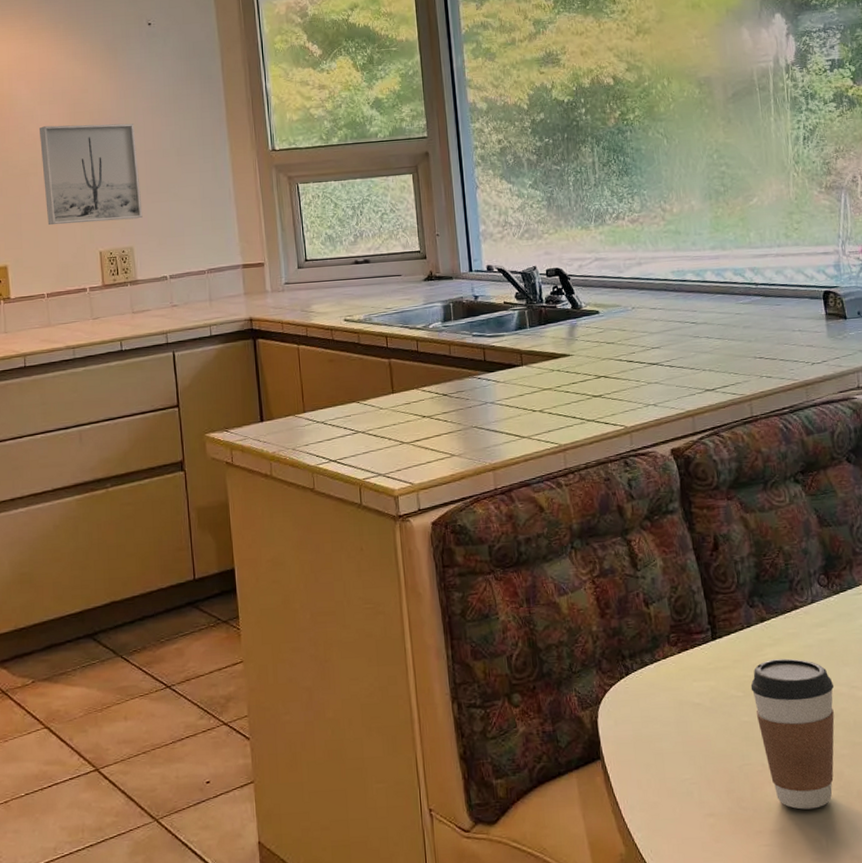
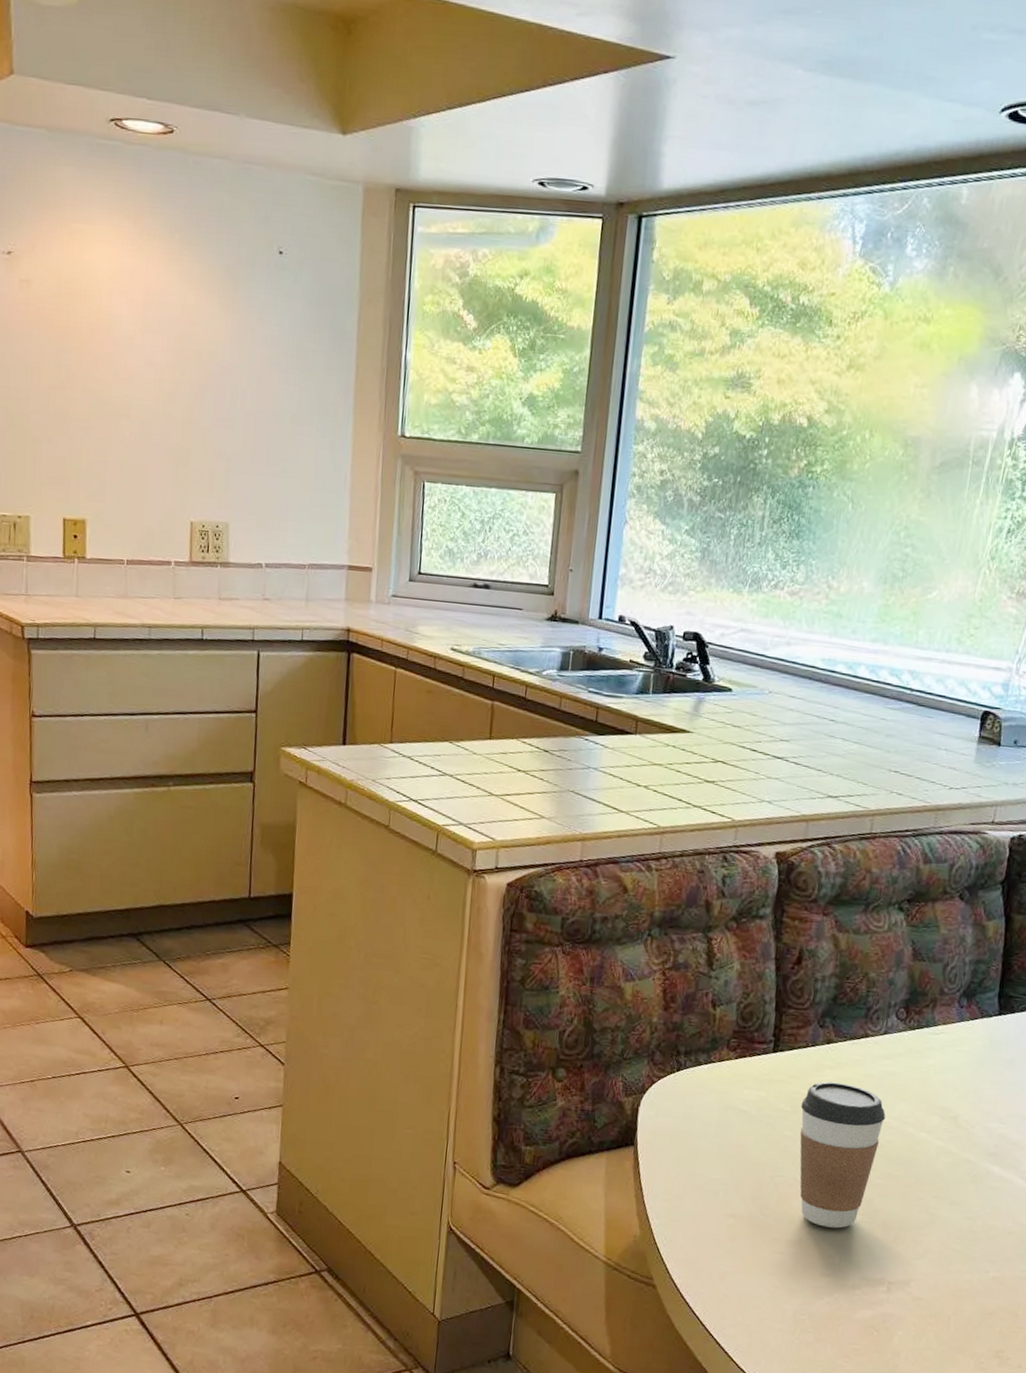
wall art: present [40,123,143,225] -> none [136,359,248,491]

